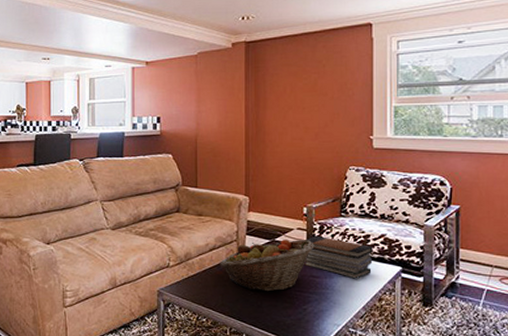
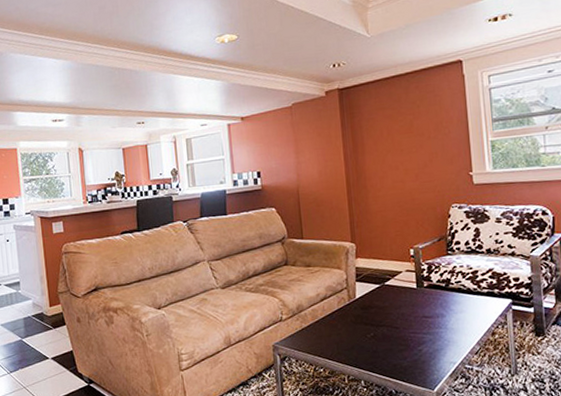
fruit basket: present [220,240,315,292] -> none [332,281,424,336]
book stack: present [304,236,373,279] -> none [415,276,483,316]

